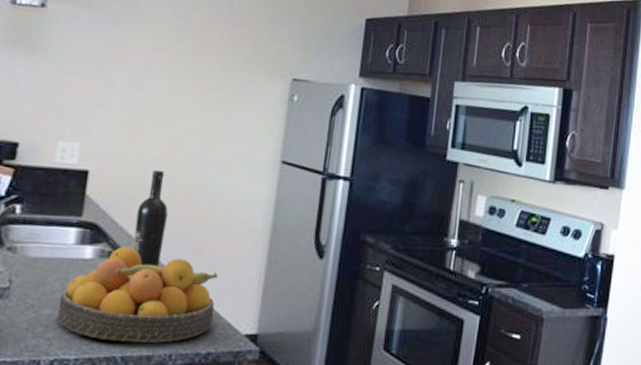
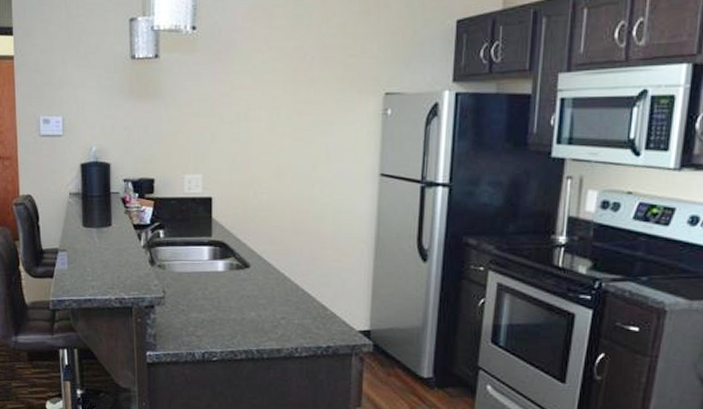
fruit bowl: present [57,246,218,343] -> none [202,259,331,339]
wine bottle: present [133,169,168,268] -> none [256,192,281,276]

